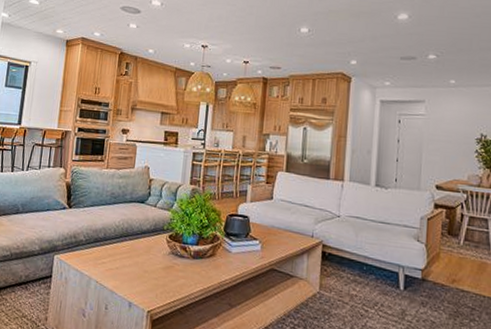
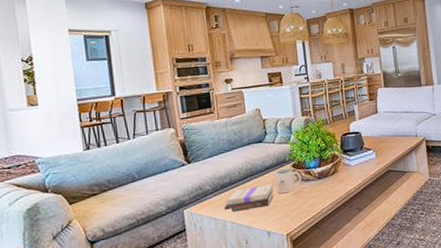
books: none [92,247,145,274] -> present [224,184,274,212]
mug: none [147,237,176,266] -> present [275,168,302,194]

